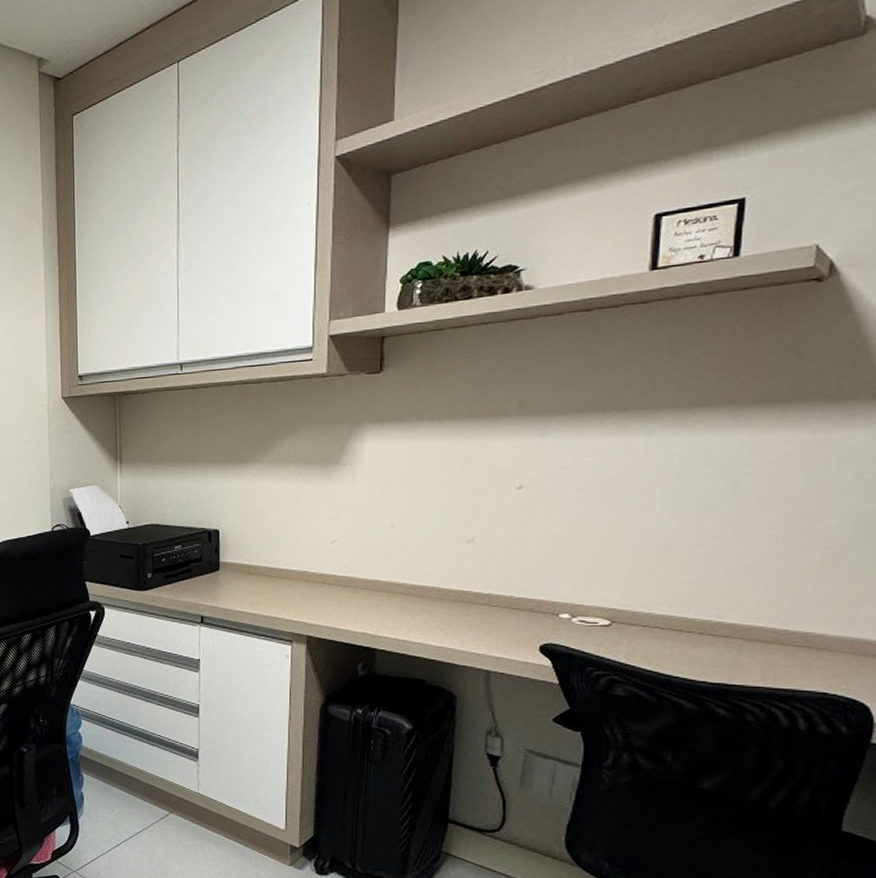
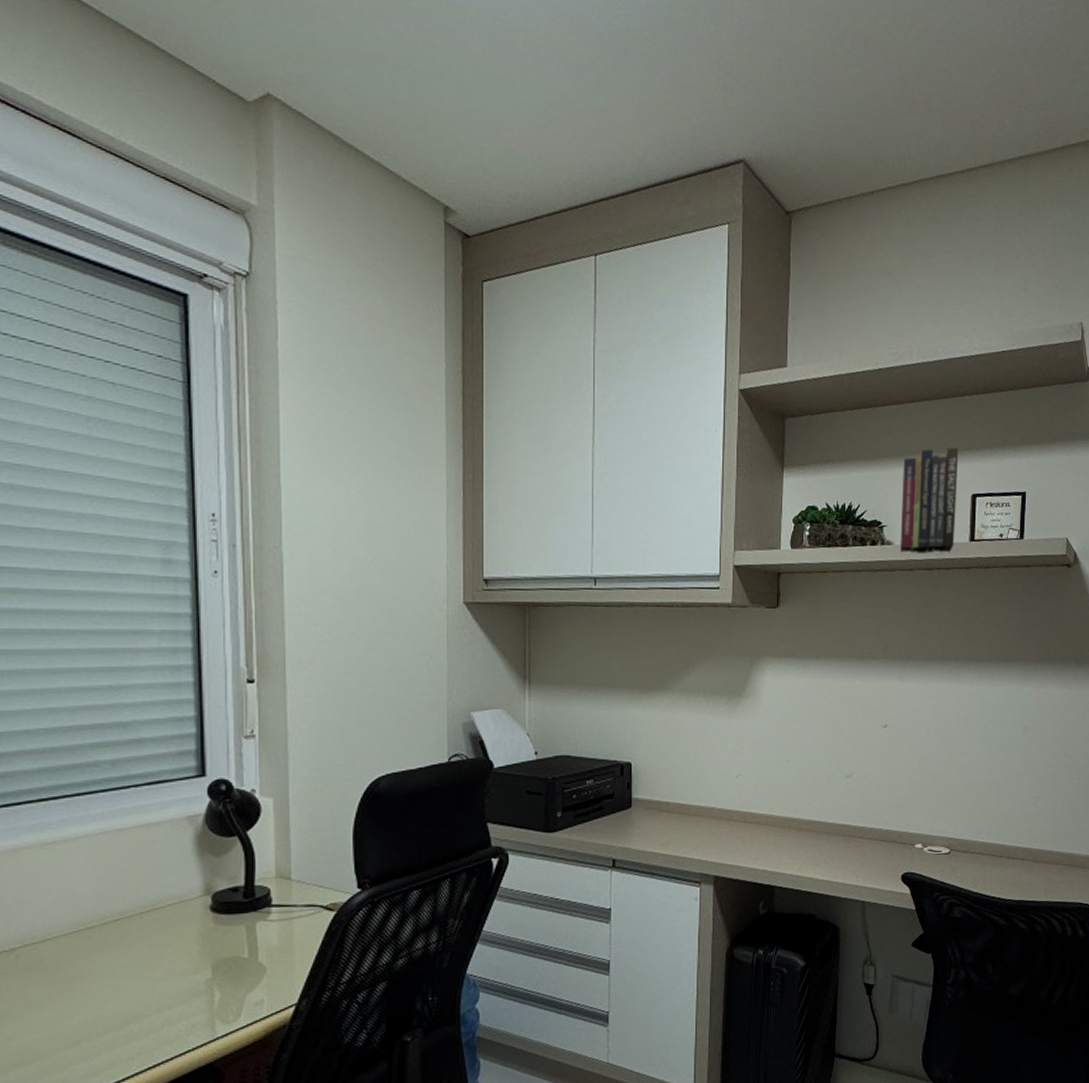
books: none [544,162,635,298] -> present [900,447,959,554]

